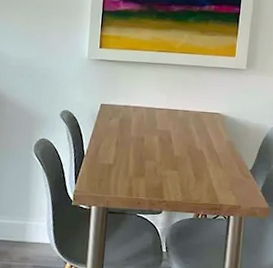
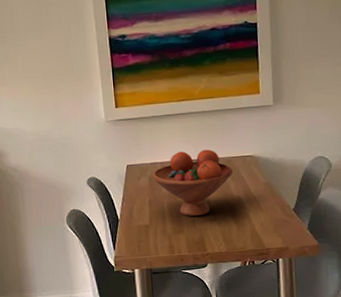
fruit bowl: none [123,99,200,164] -> present [152,149,233,217]

